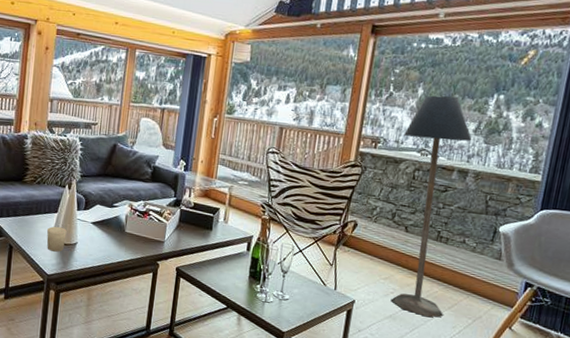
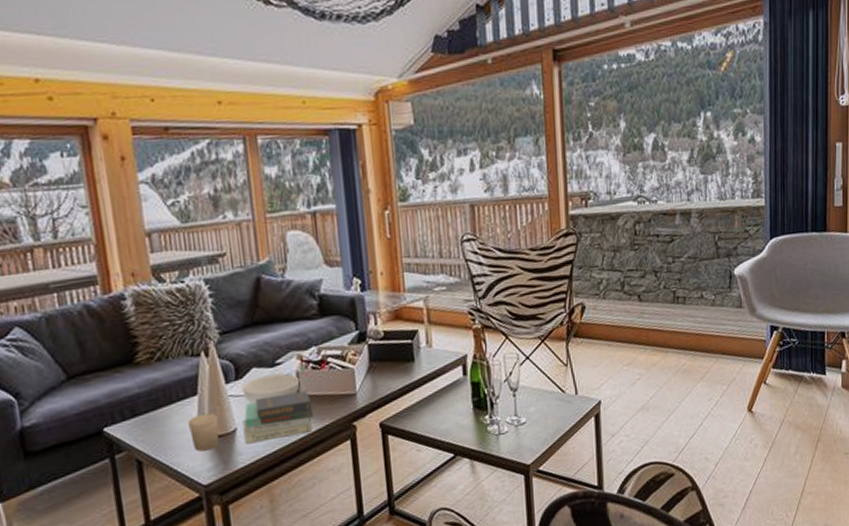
books: none [80,226,132,259] -> present [242,391,314,444]
bowl: none [87,211,127,230] -> present [241,373,300,405]
floor lamp: present [390,95,472,317] -> none [615,123,698,397]

